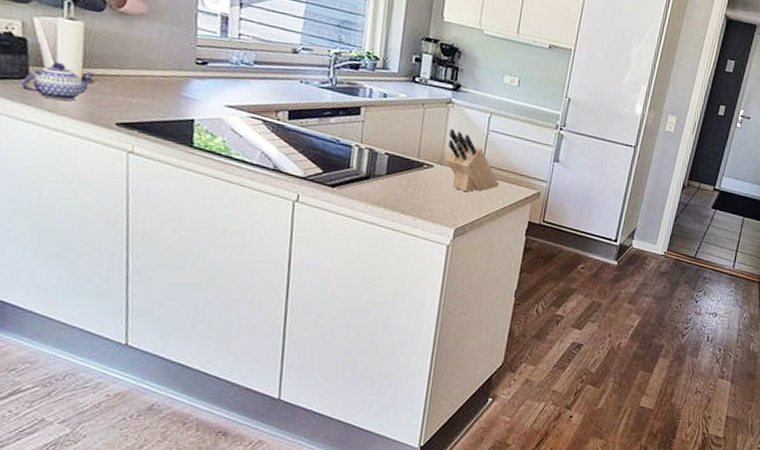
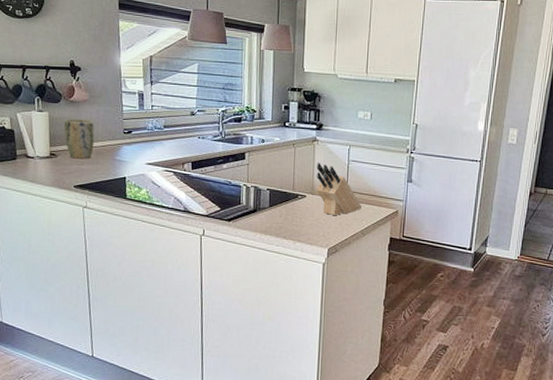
teapot: present [19,61,96,101] -> none [11,144,59,173]
plant pot: none [106,34,153,90] -> present [63,119,94,159]

